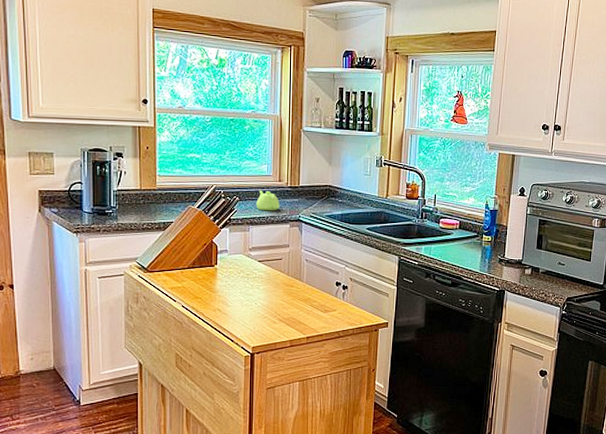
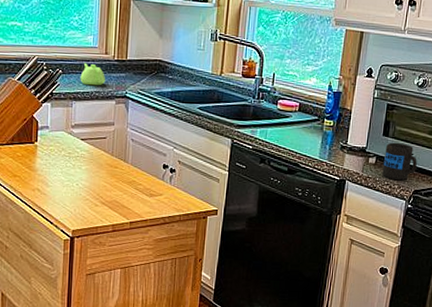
mug: none [537,254,569,289] -> present [382,142,417,181]

